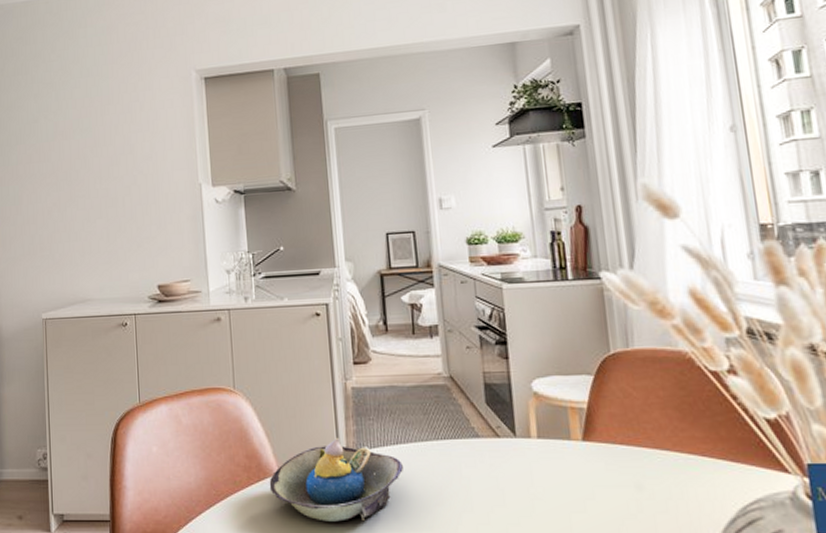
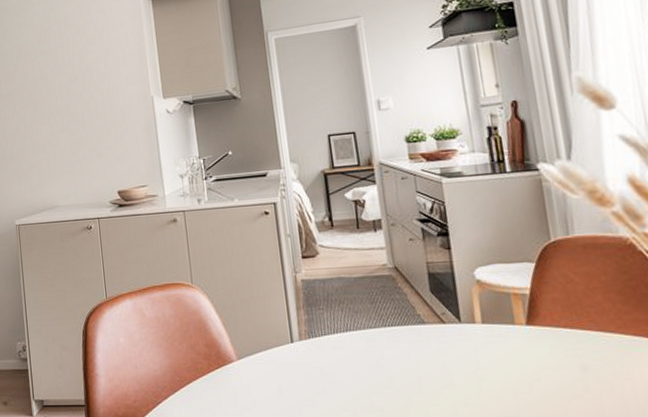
decorative bowl: present [269,437,403,522] -> none [228,326,354,404]

